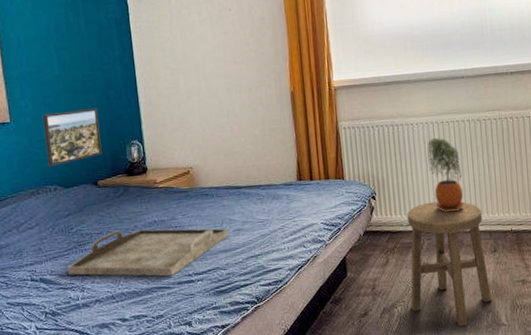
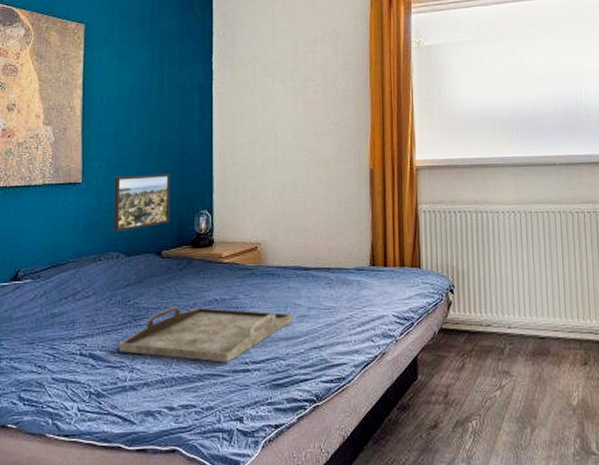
stool: present [407,201,493,327] -> none [488,301,581,451]
potted plant: present [427,137,465,212] -> none [512,228,552,314]

